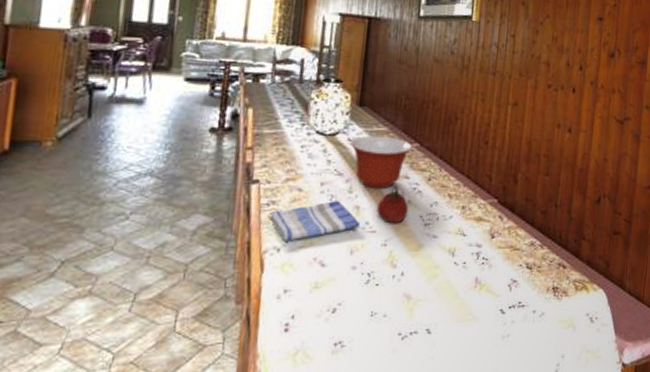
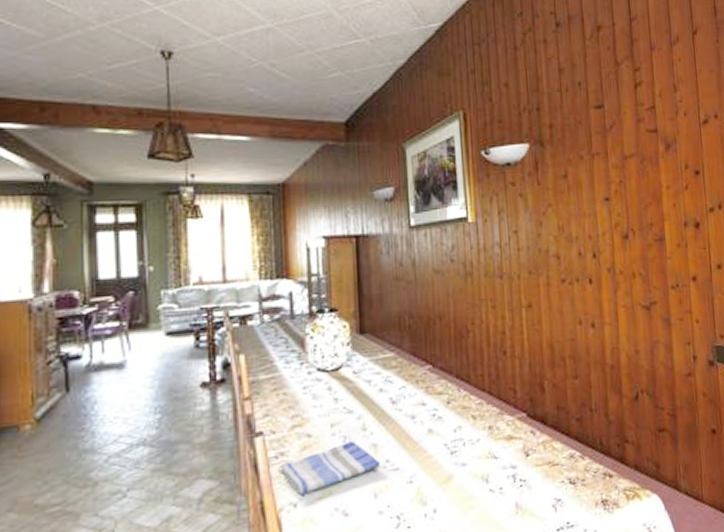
mixing bowl: present [351,135,411,189] -> none [357,362,423,422]
fruit: present [377,188,409,224] -> none [396,418,430,458]

